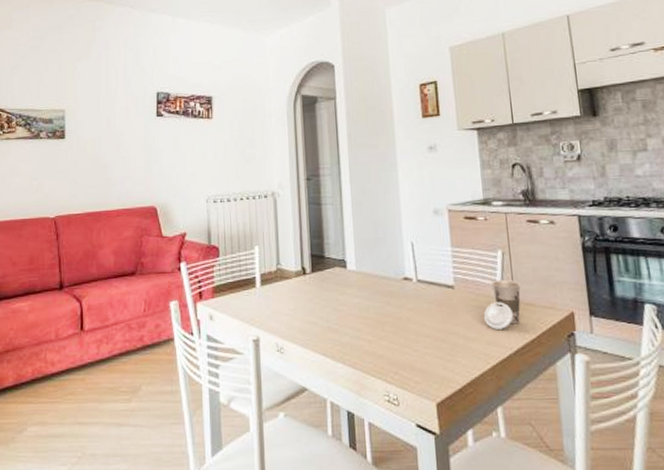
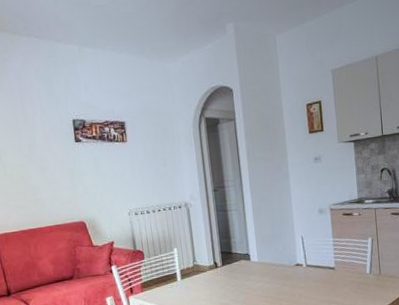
cup: present [483,279,521,329] -> none [356,259,385,297]

